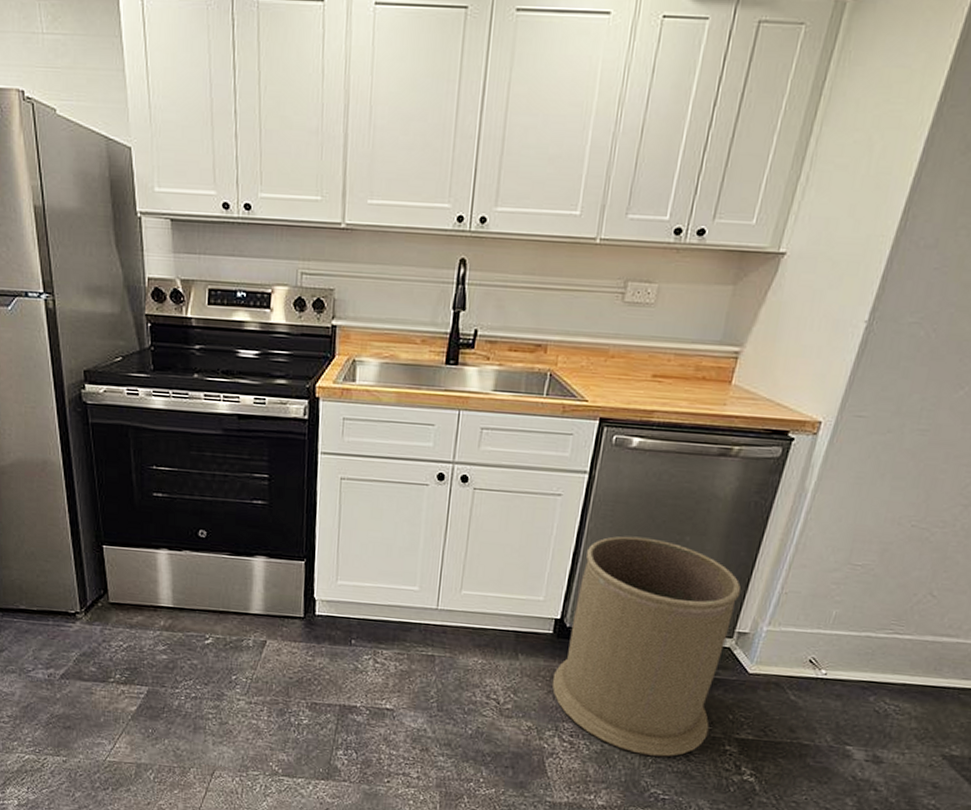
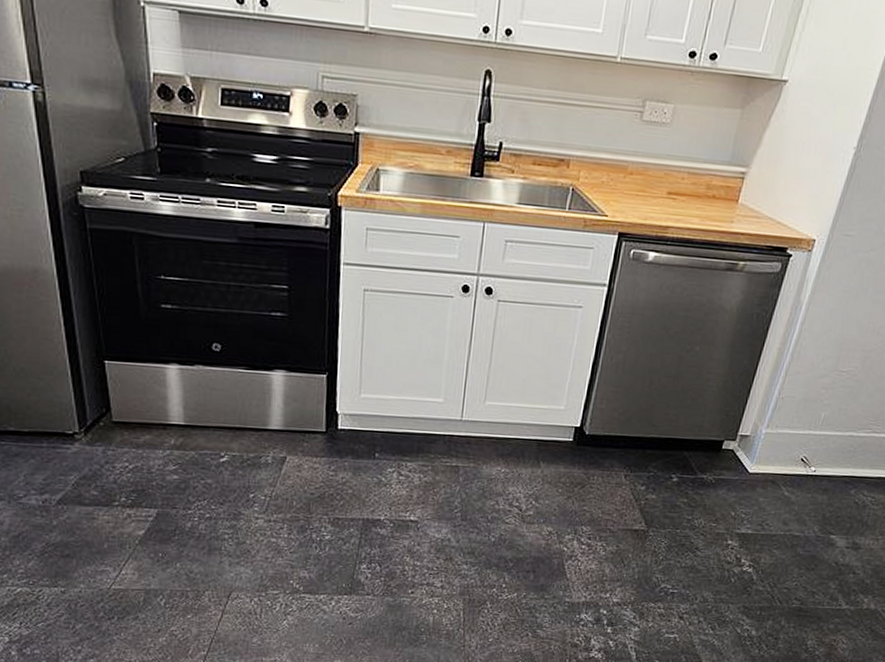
trash can: present [551,536,742,757] -> none [571,346,744,554]

